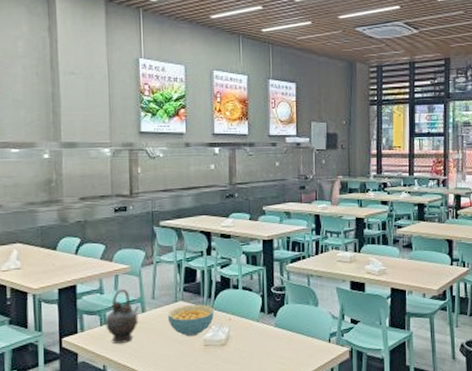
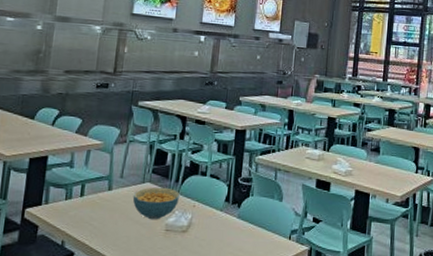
teapot: present [105,288,139,343] -> none [70,164,107,220]

